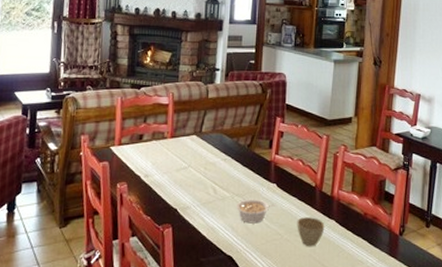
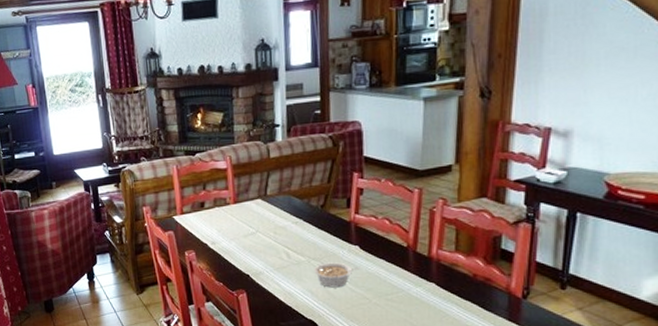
cup: present [297,217,325,247] -> none [387,280,422,312]

